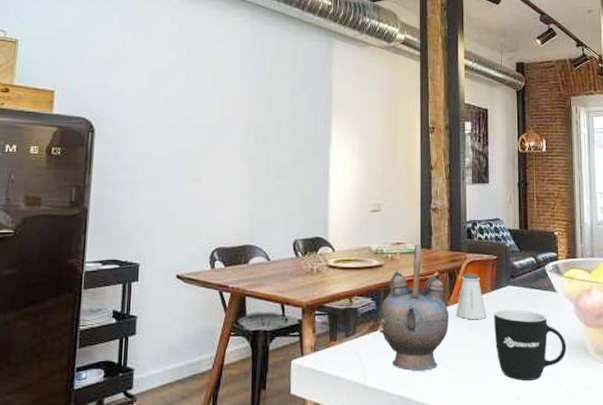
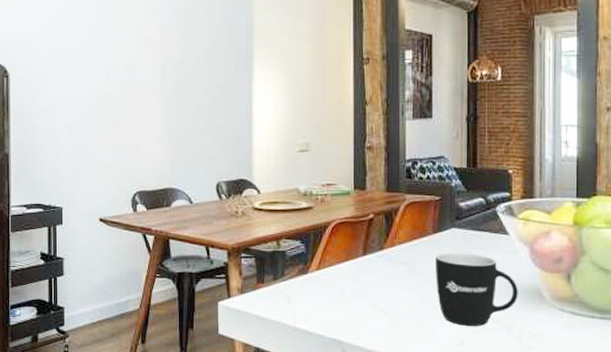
teapot: present [379,244,450,371] -> none [309,185,386,314]
saltshaker: present [456,274,487,320] -> none [392,216,428,264]

